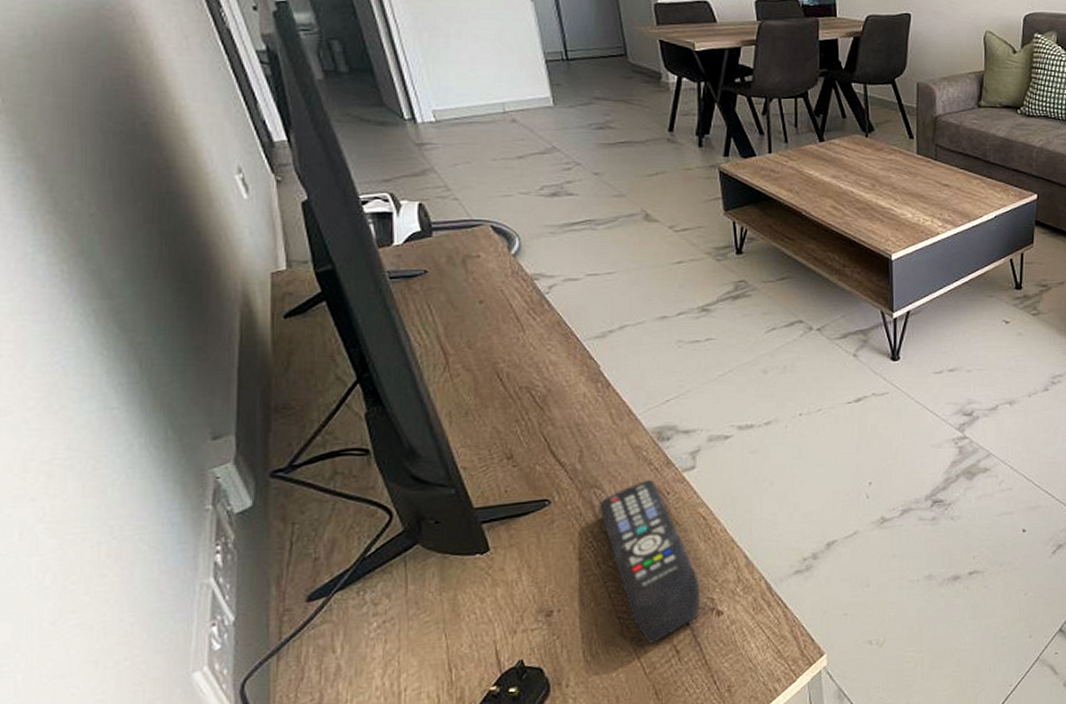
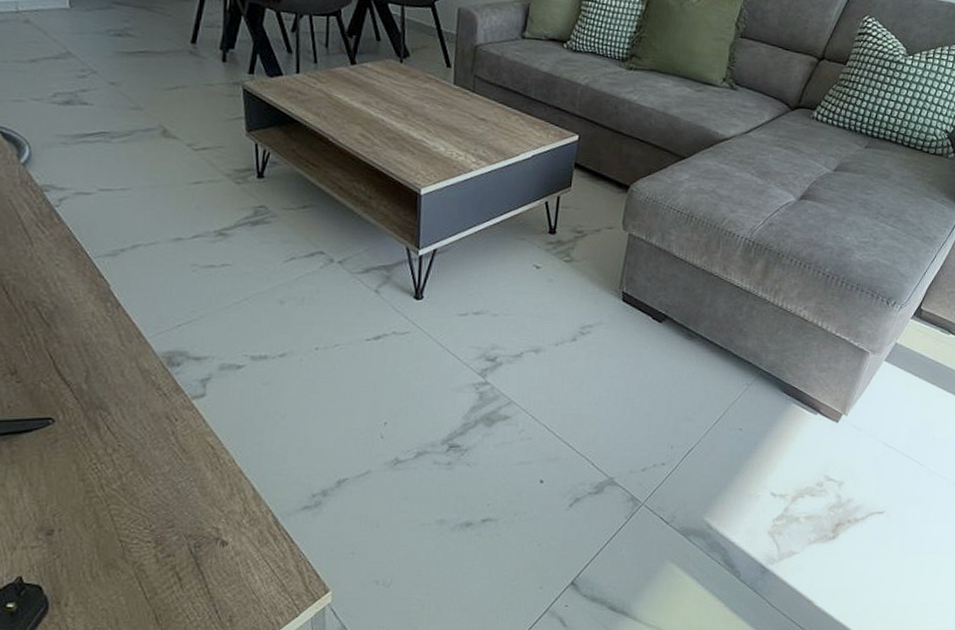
remote control: present [599,479,700,644] -> none [104,404,206,569]

